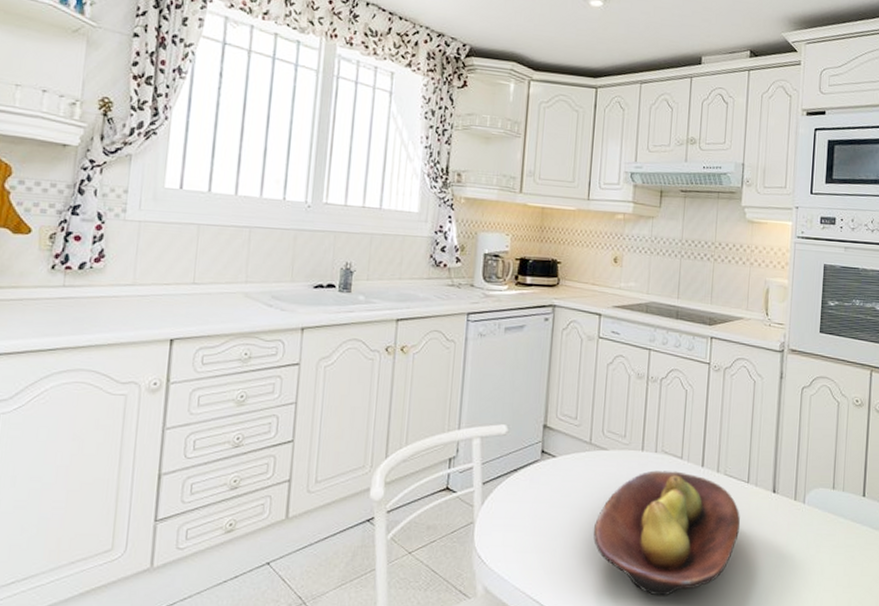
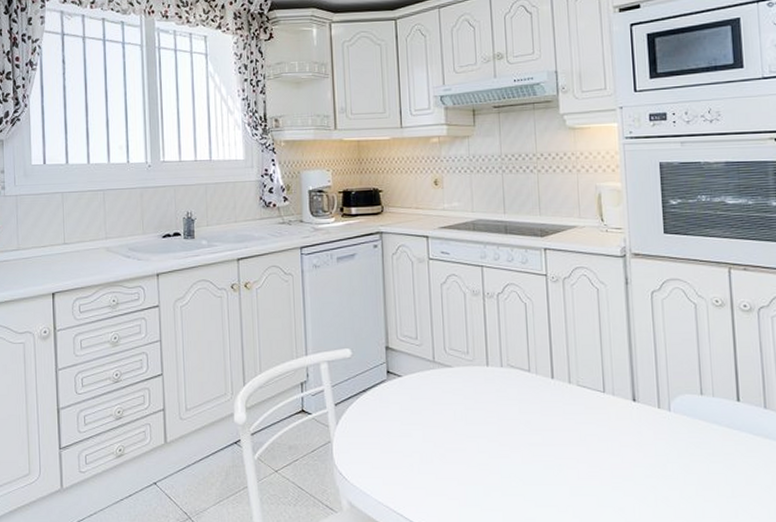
fruit bowl: present [593,470,741,596] -> none [447,384,602,509]

